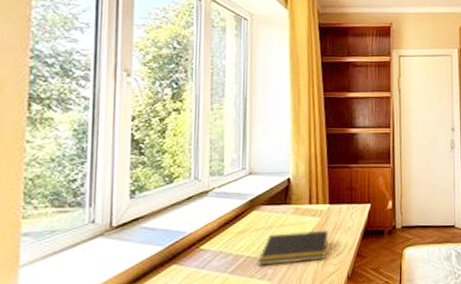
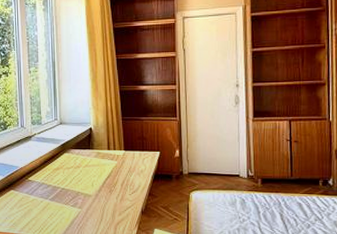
notepad: present [258,230,329,266] -> none [70,171,125,197]

